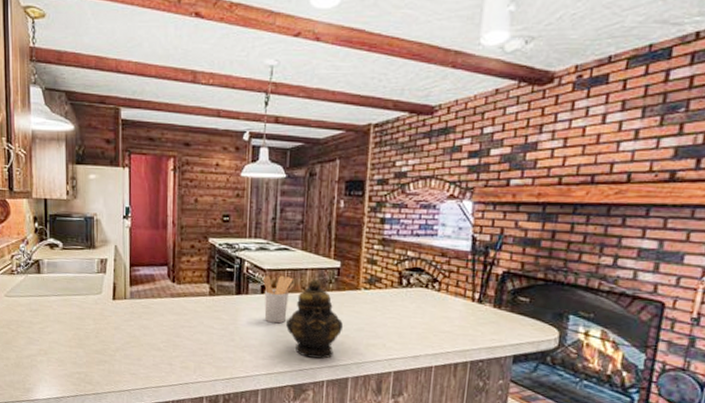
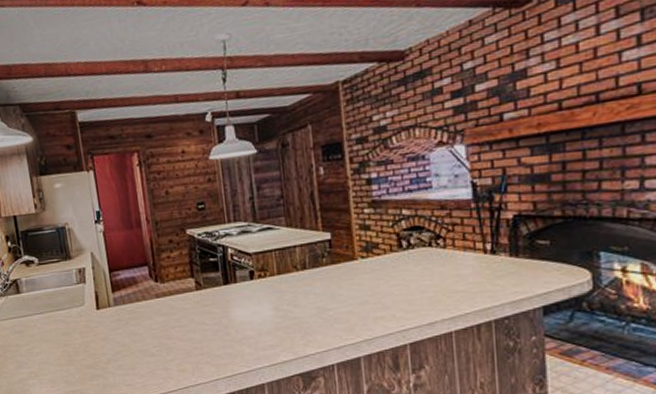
utensil holder: present [263,275,294,324] -> none [250,256,285,310]
teapot: present [286,278,344,359] -> none [282,255,346,341]

